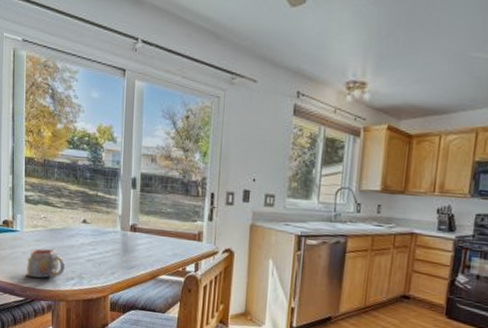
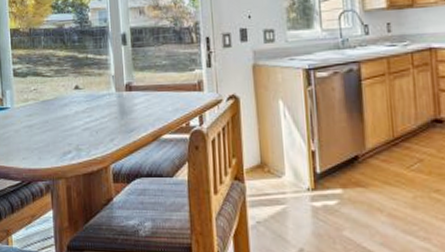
mug: present [26,249,65,279] -> none [19,123,61,157]

